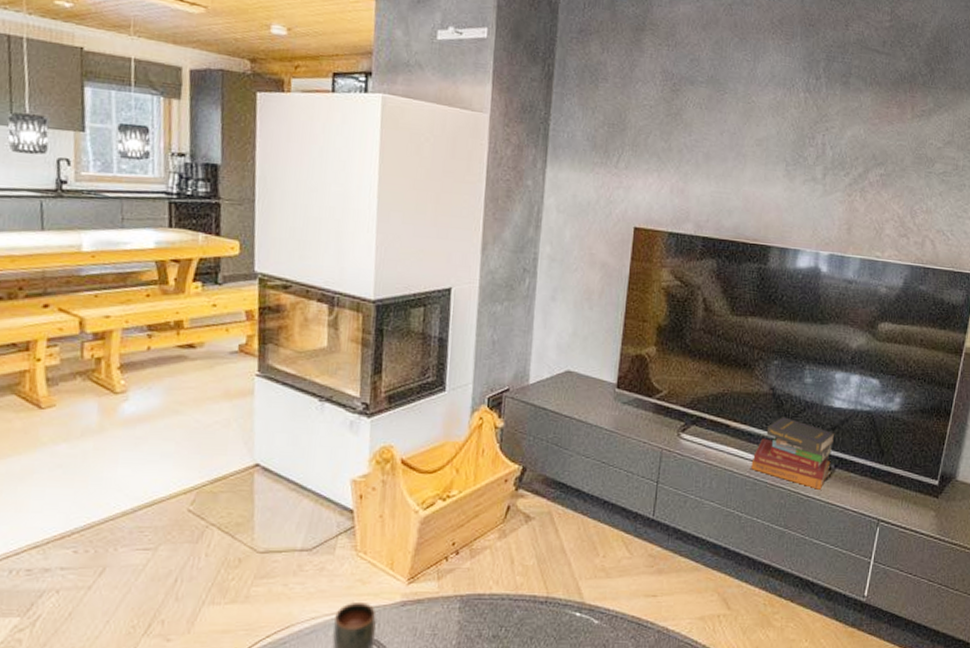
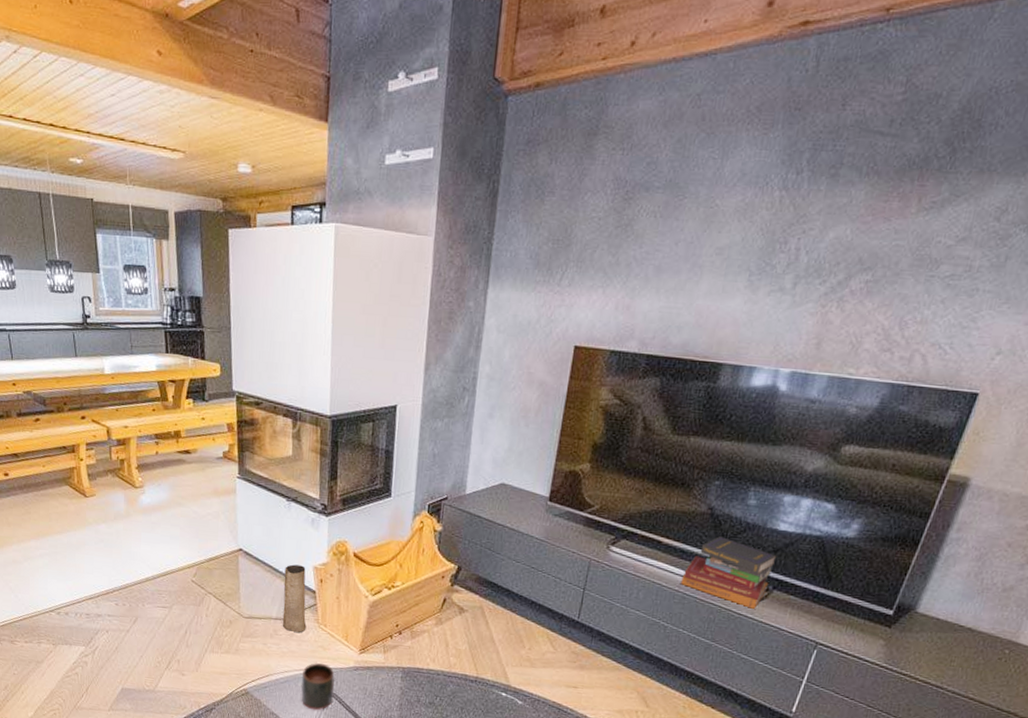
decorative log: none [309,479,342,565] -> present [282,564,307,633]

